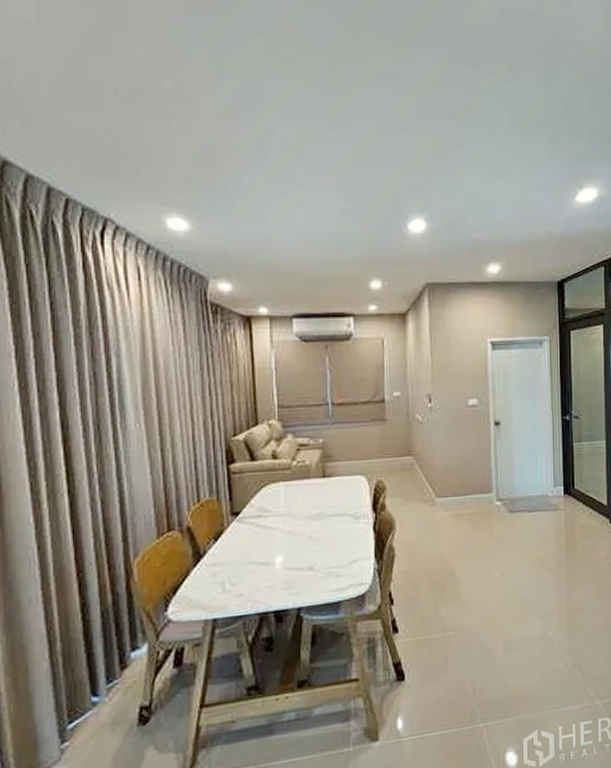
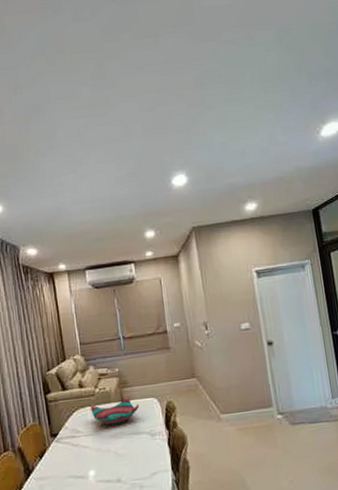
decorative bowl: none [285,473,345,505] -> present [91,397,140,426]

